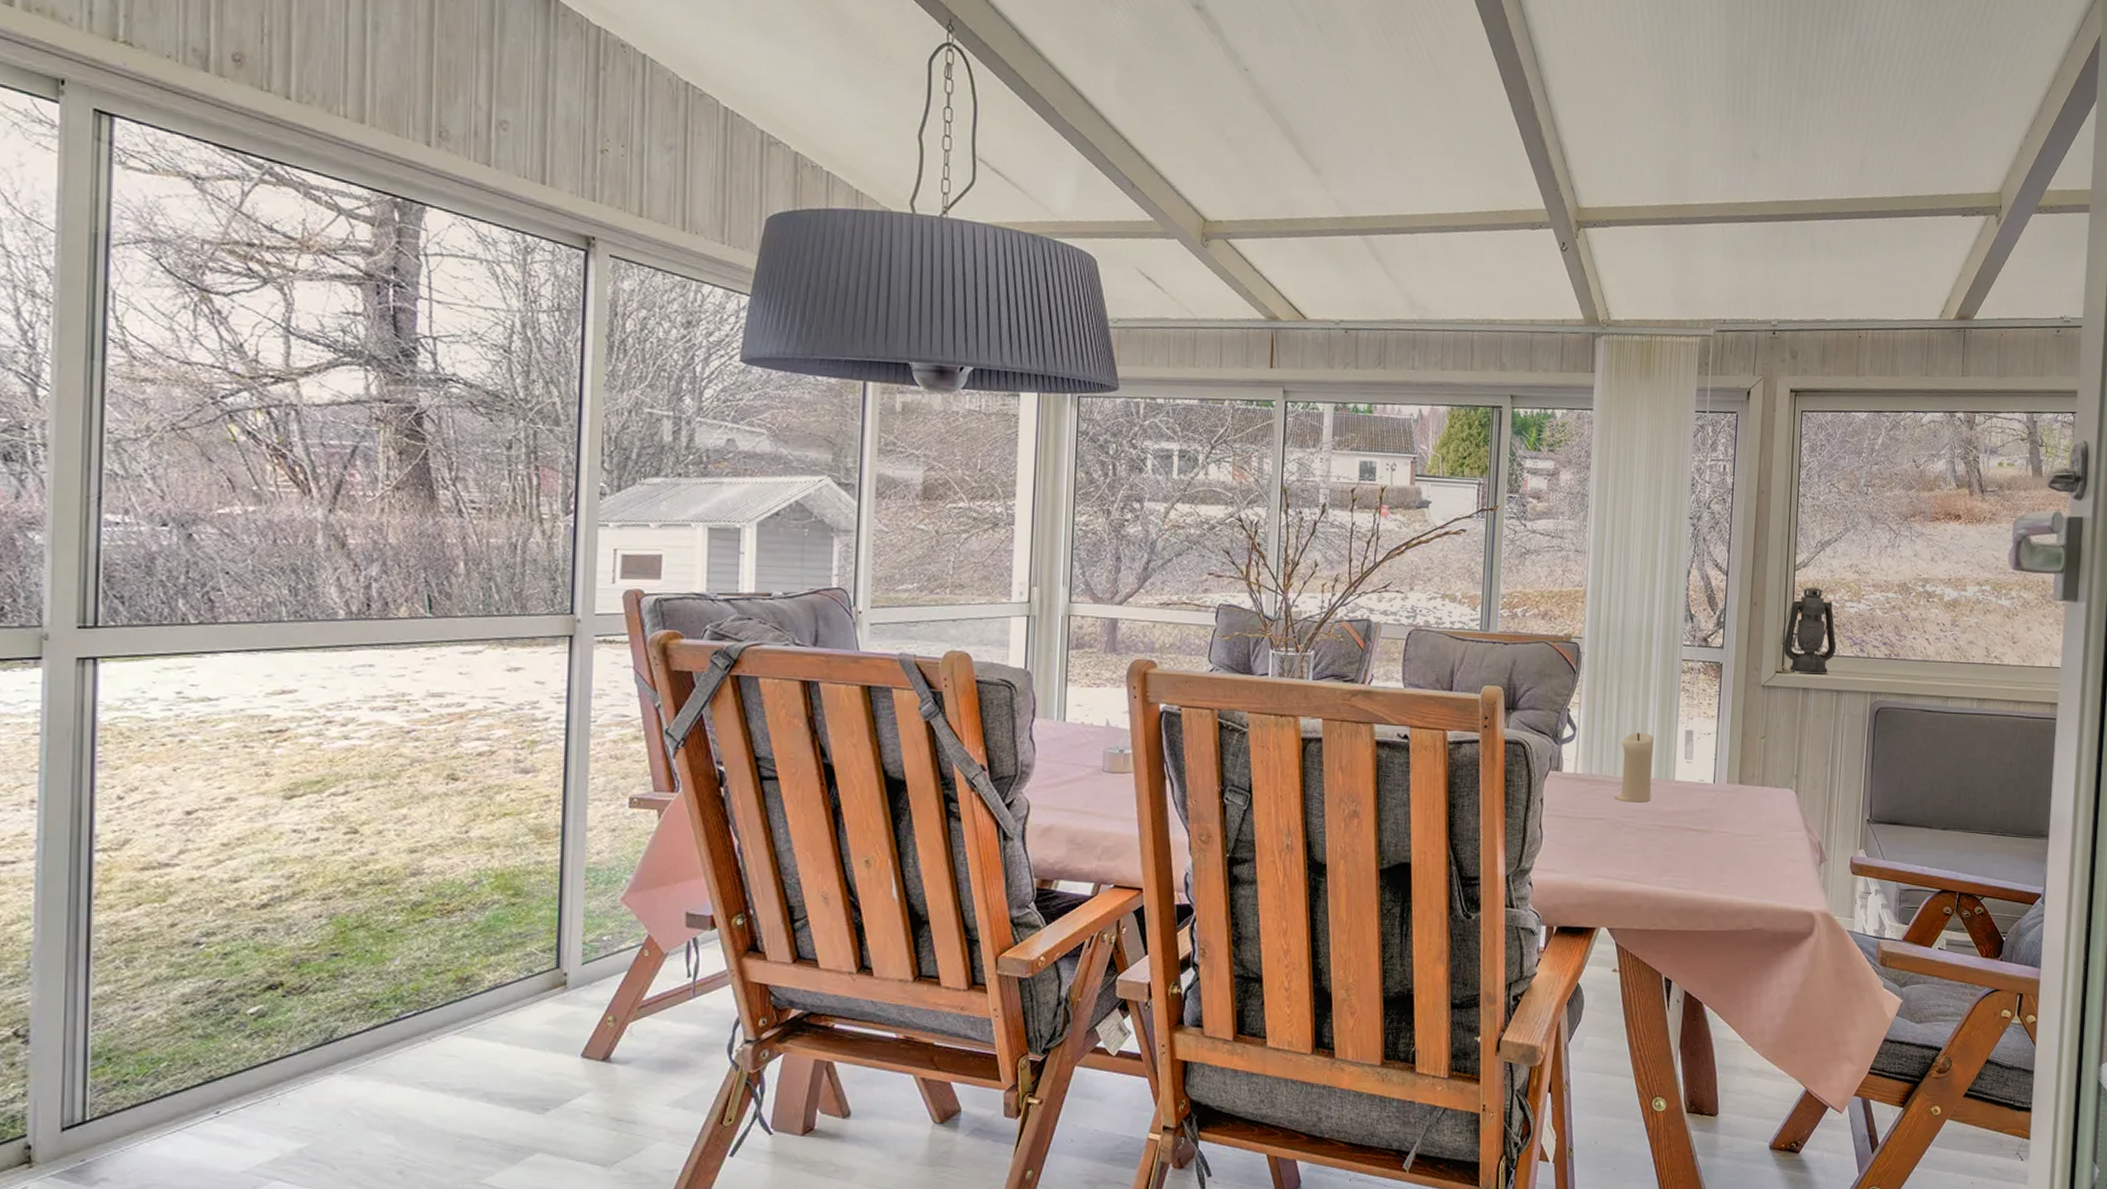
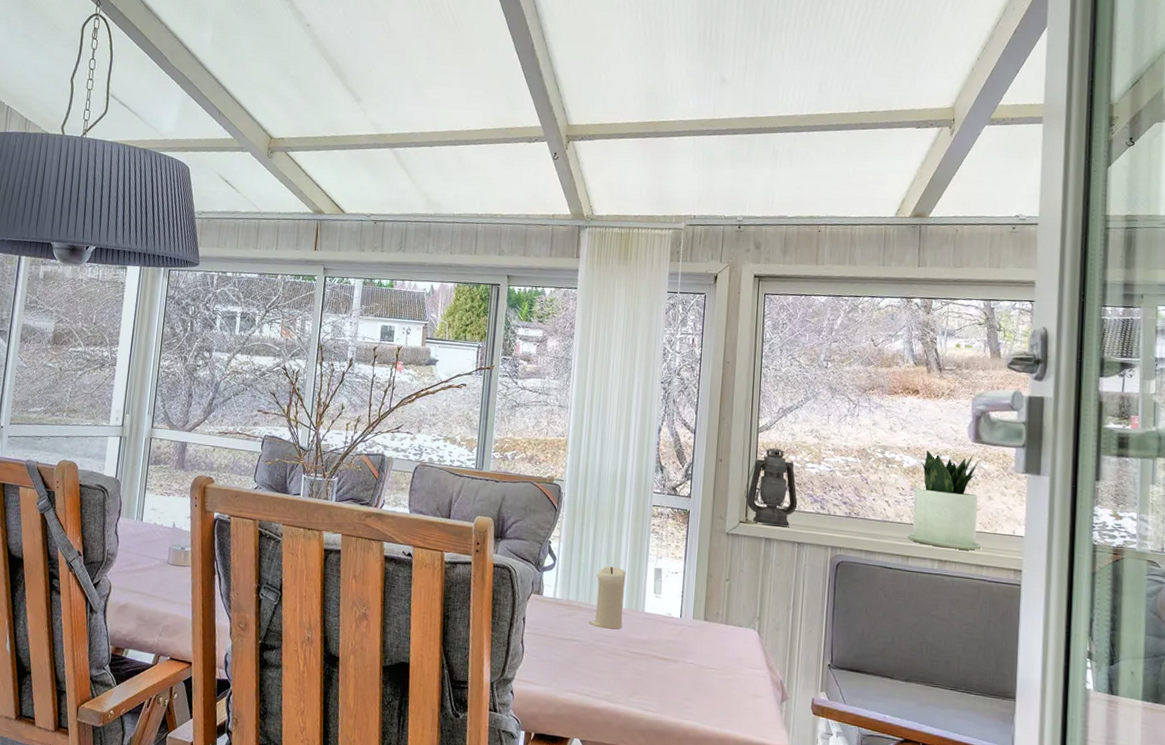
planter: none [1946,581,2021,686] -> present [906,450,983,551]

